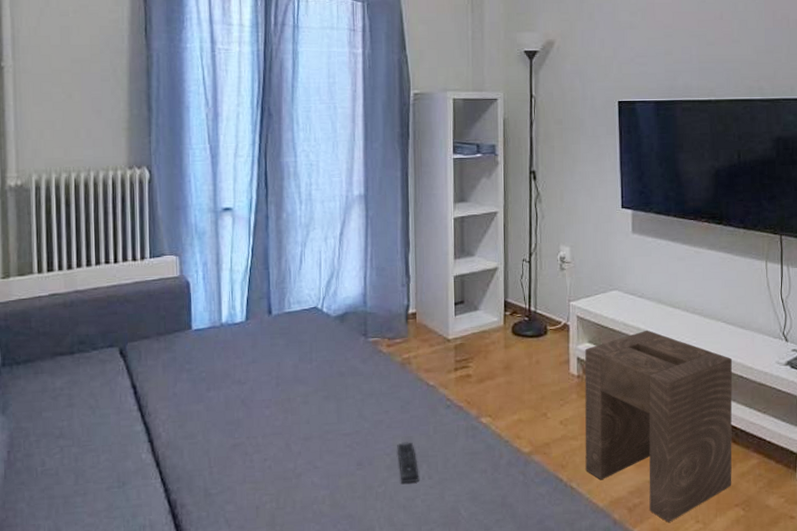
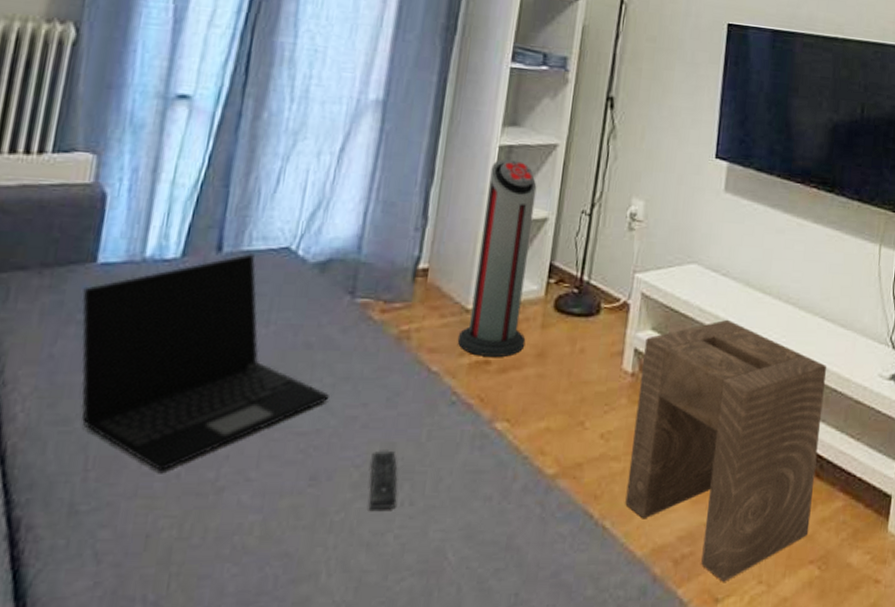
laptop: none [187,314,361,466] -> present [81,253,329,472]
air purifier: none [444,227,495,372] -> present [457,159,537,357]

